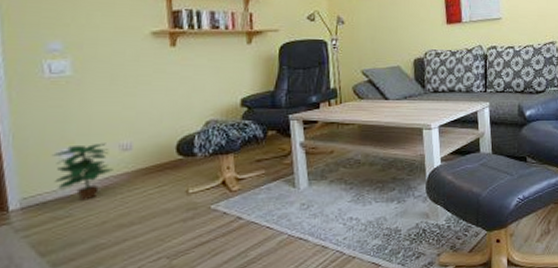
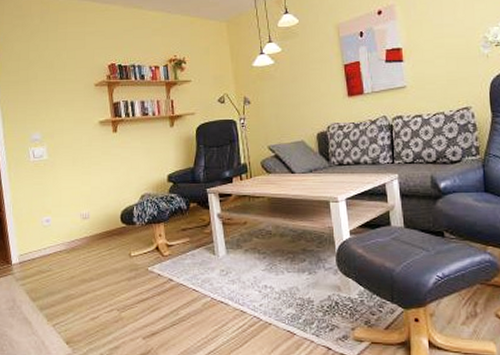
potted plant: present [51,142,113,201] -> none [37,212,77,259]

